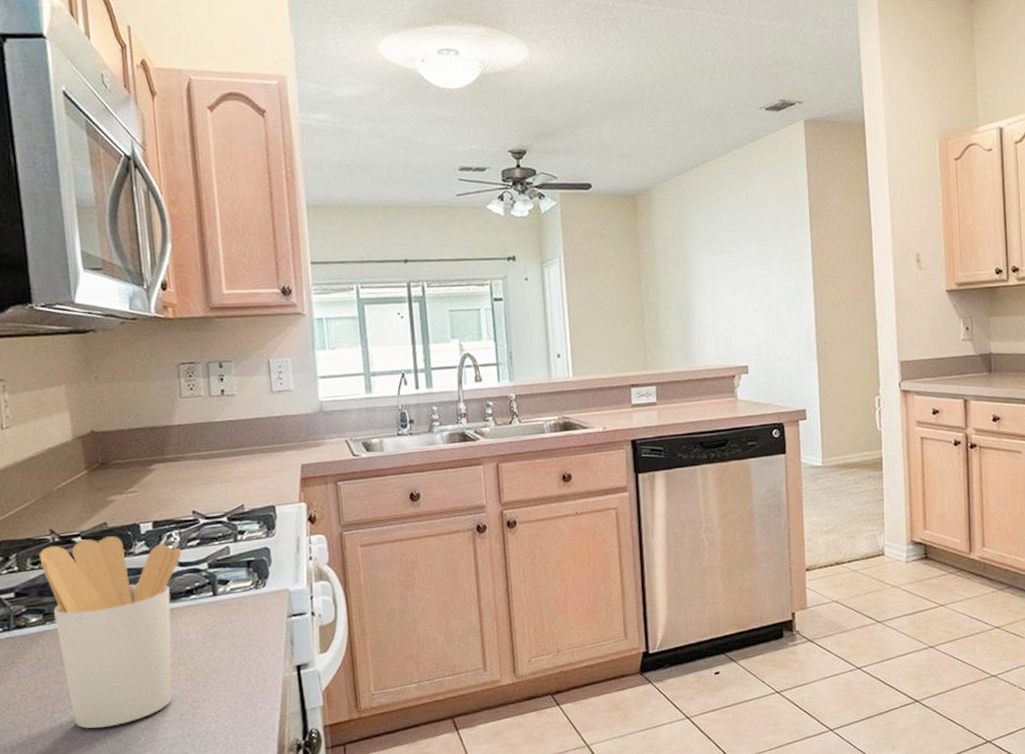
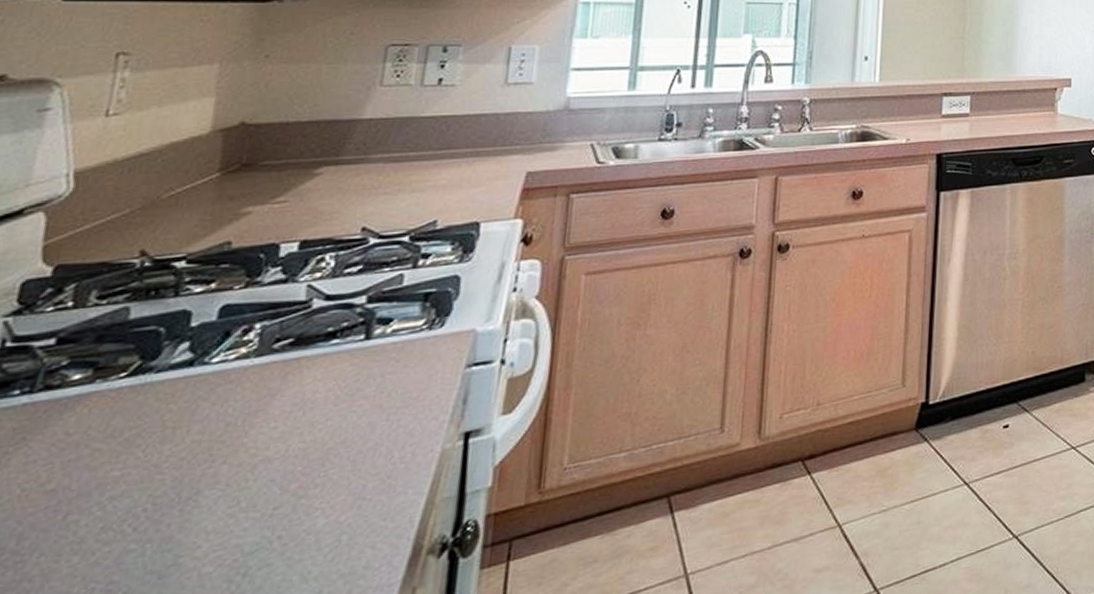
utensil holder: present [39,536,182,729] -> none [99,259,333,536]

